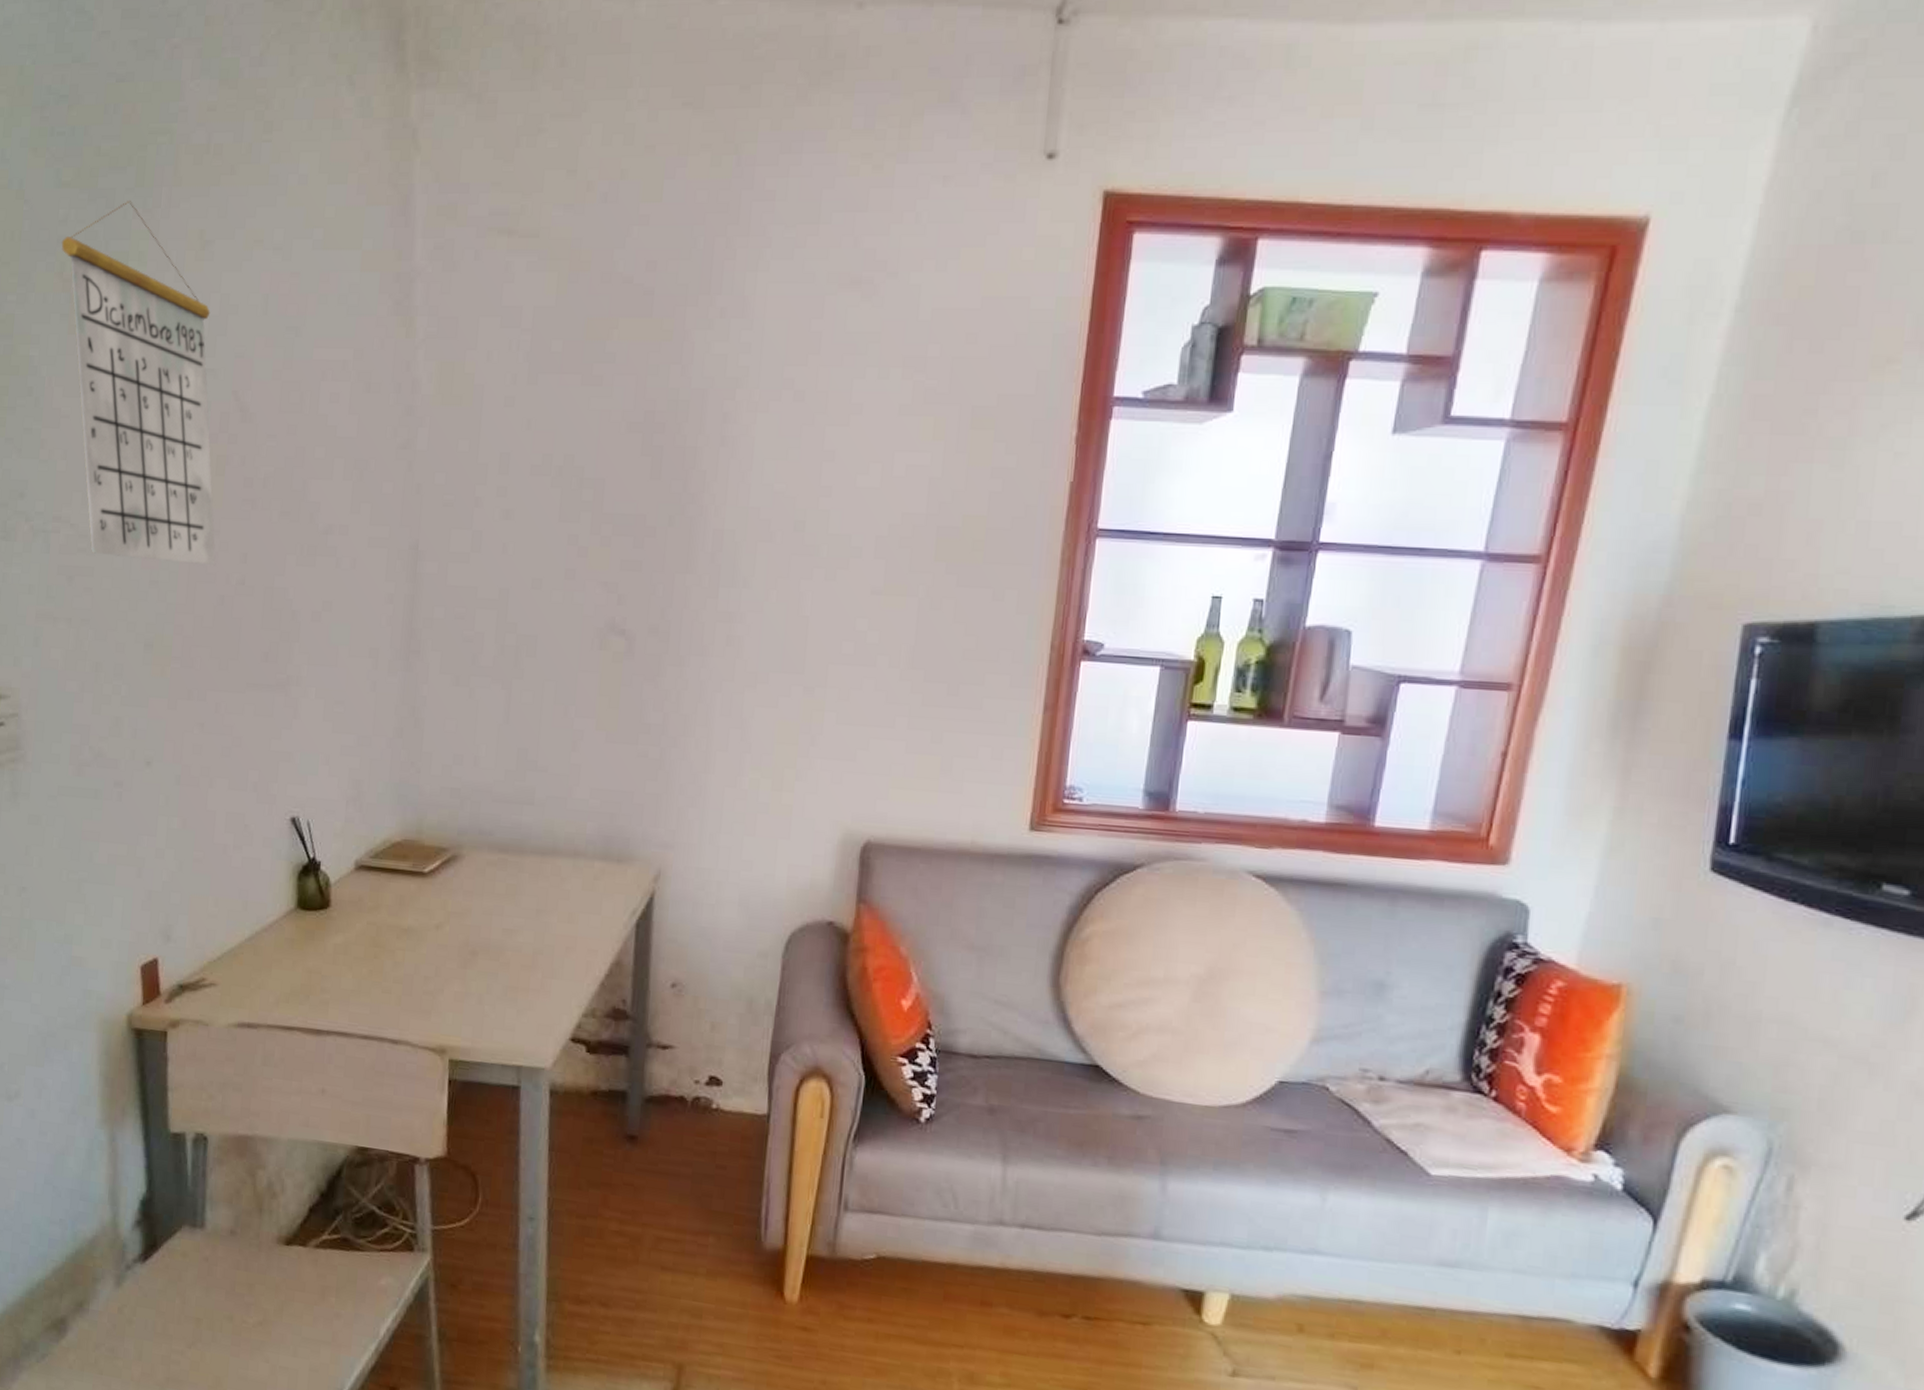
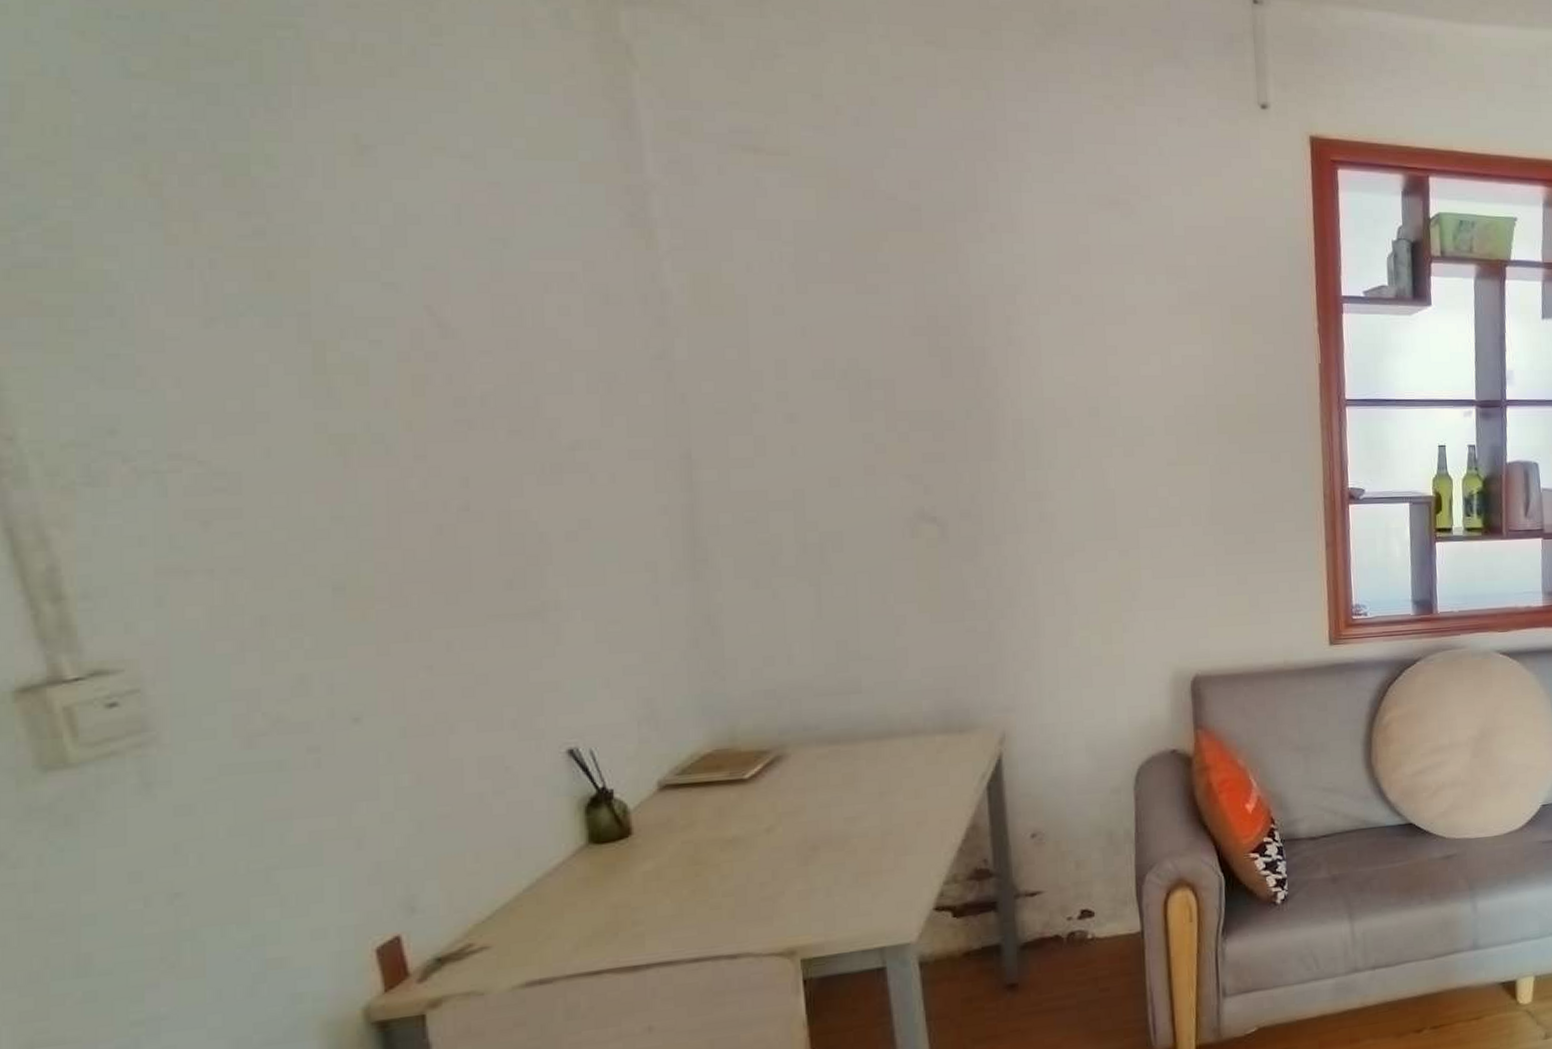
calendar: present [61,201,216,566] -> none [140,98,426,494]

